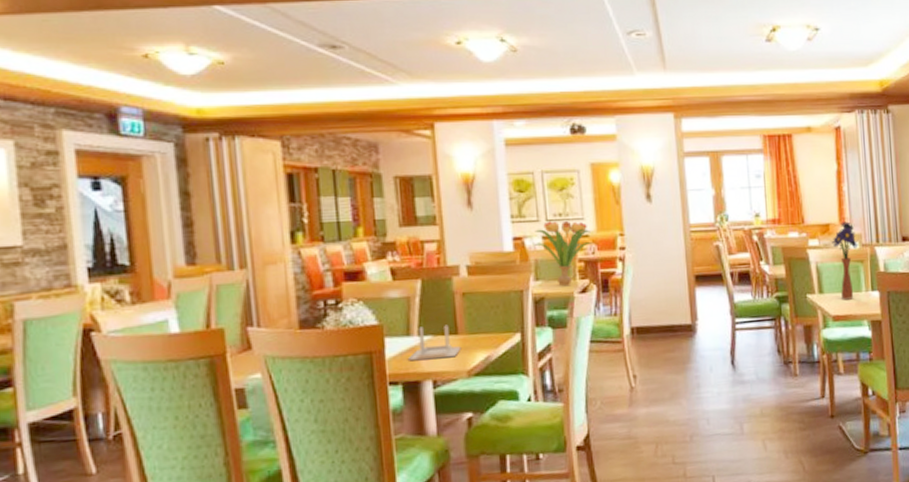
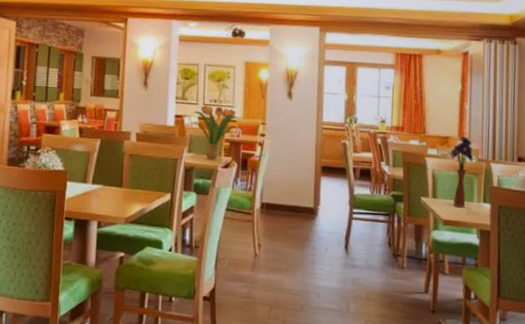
napkin holder: present [407,324,462,361] -> none [81,177,123,206]

